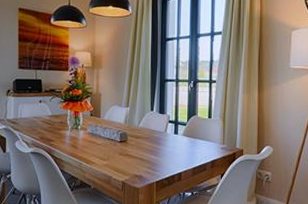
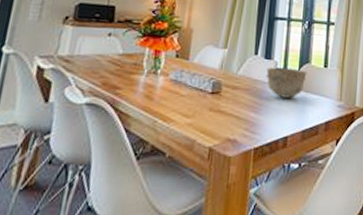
bowl: none [161,120,195,144] -> present [266,67,307,98]

